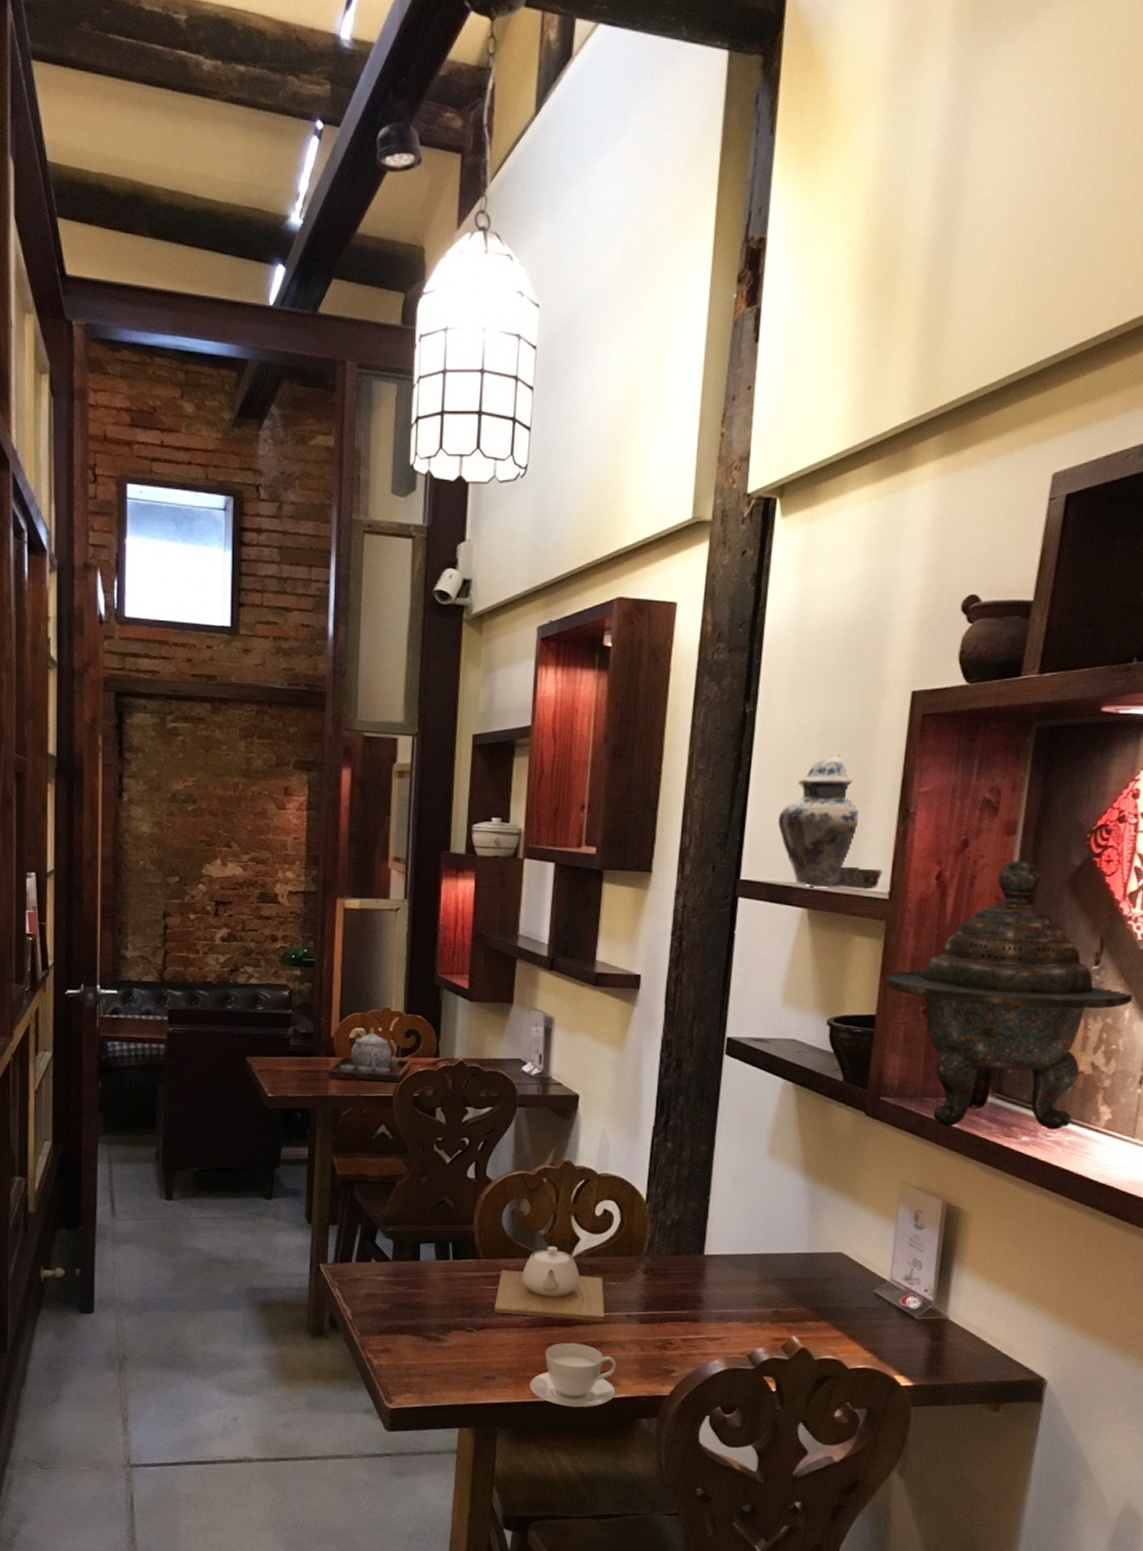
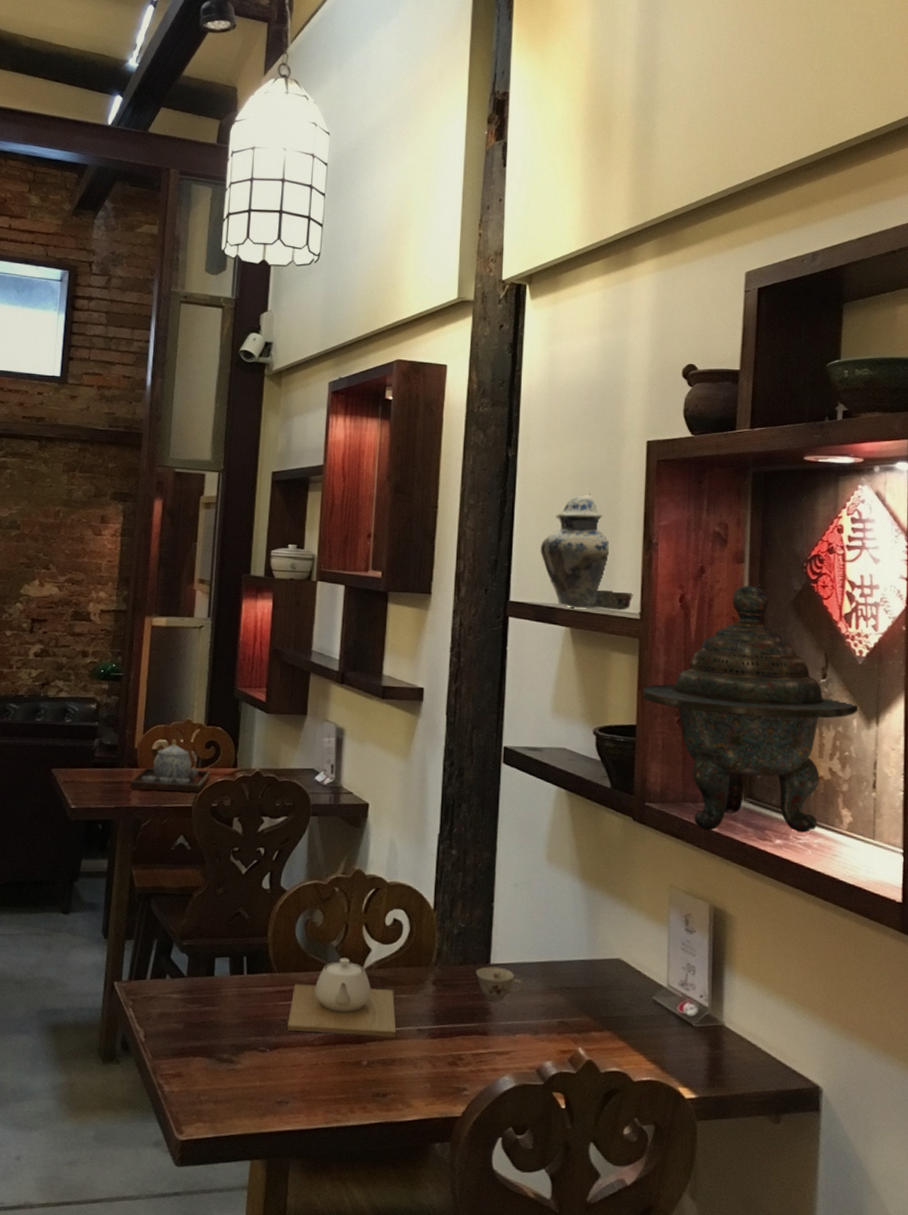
teacup: present [529,1342,617,1408] -> none [322,1060,409,1133]
teacup: none [688,1257,738,1290] -> present [475,966,523,1001]

